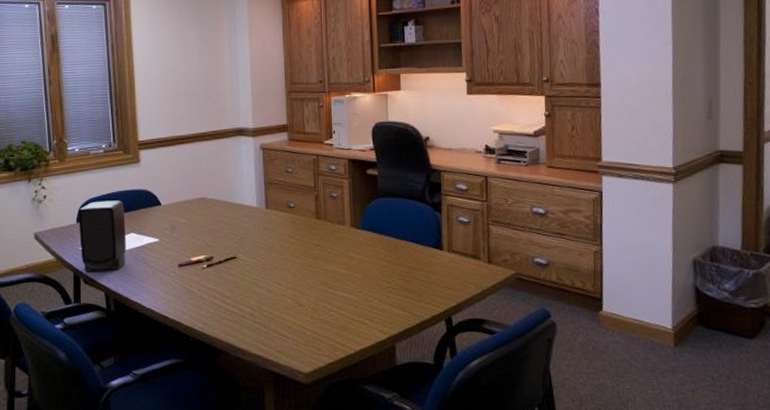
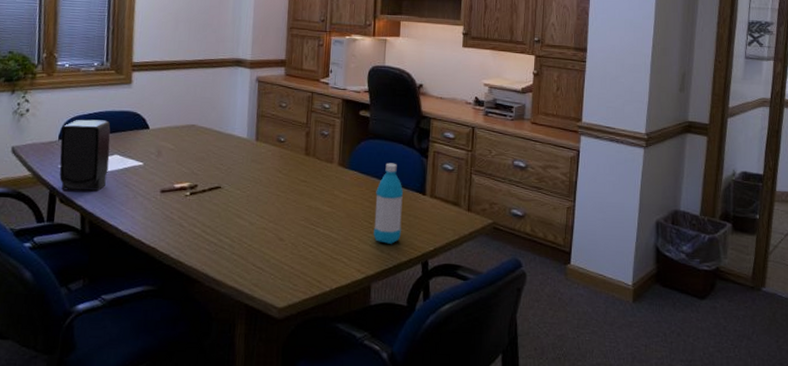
water bottle: none [391,220,421,302] -> present [373,163,403,244]

